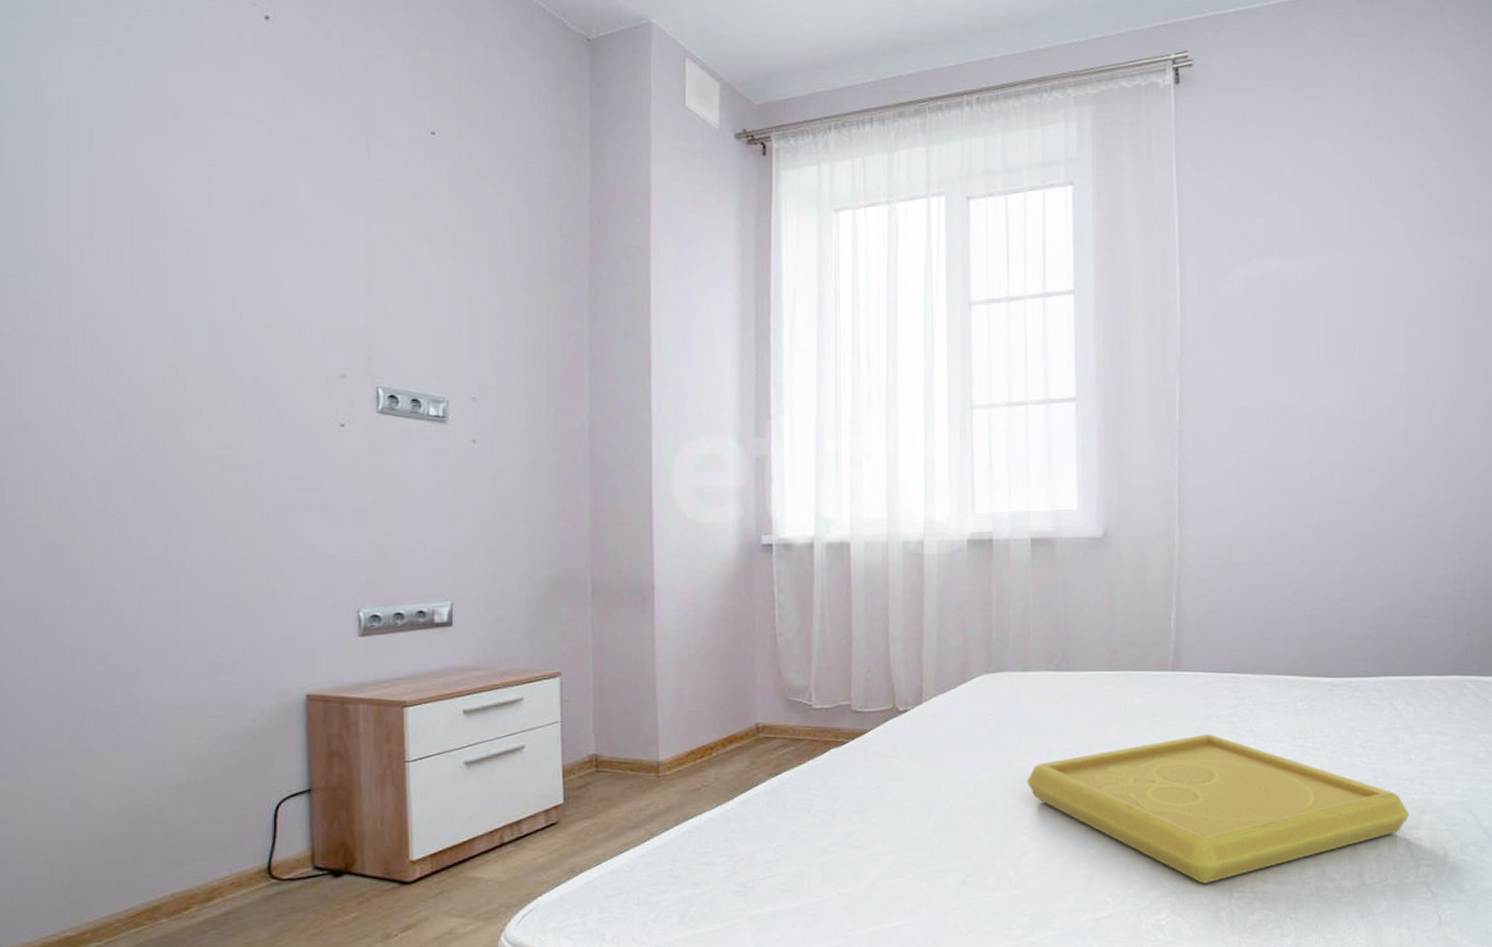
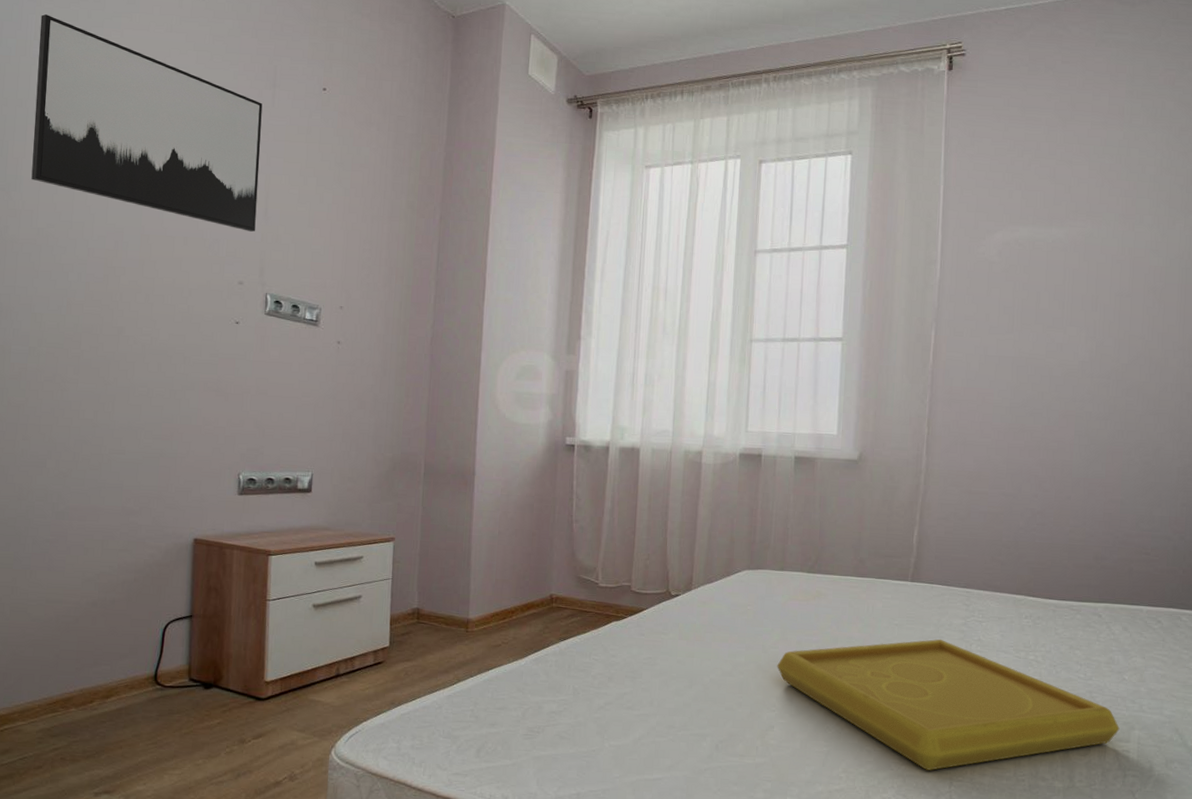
wall art: none [54,52,357,312] -> present [31,14,263,232]

